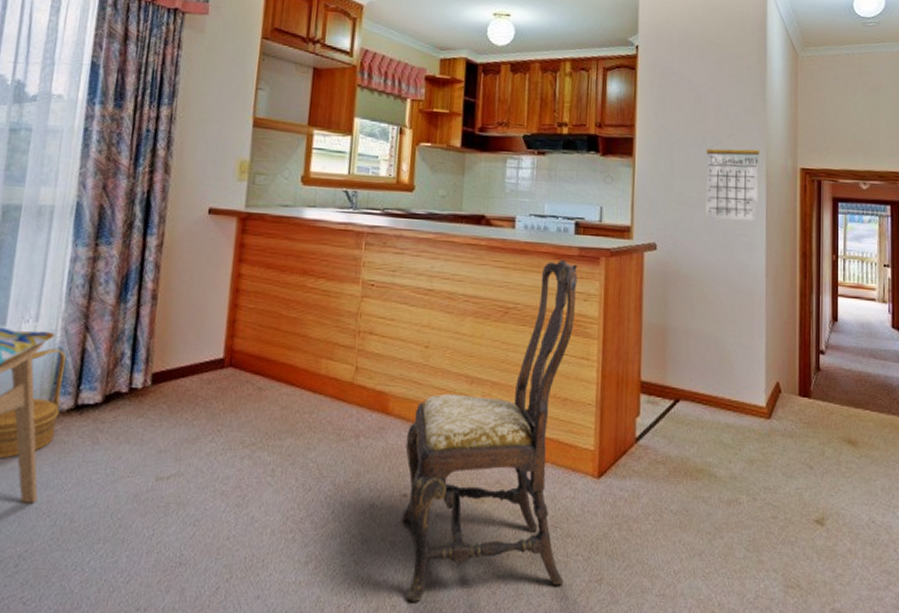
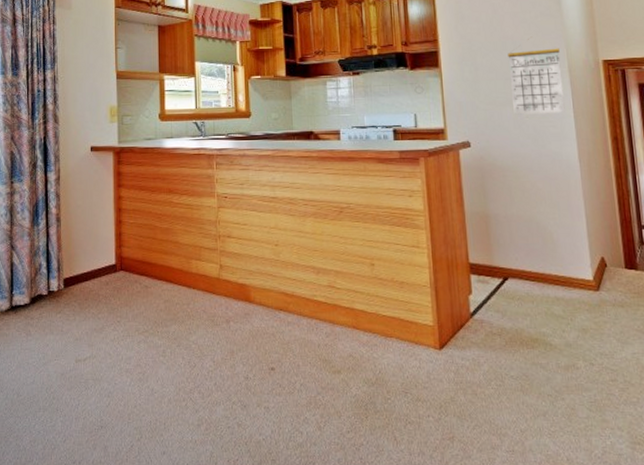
dining chair: present [401,259,578,602] -> none [268,162,419,457]

